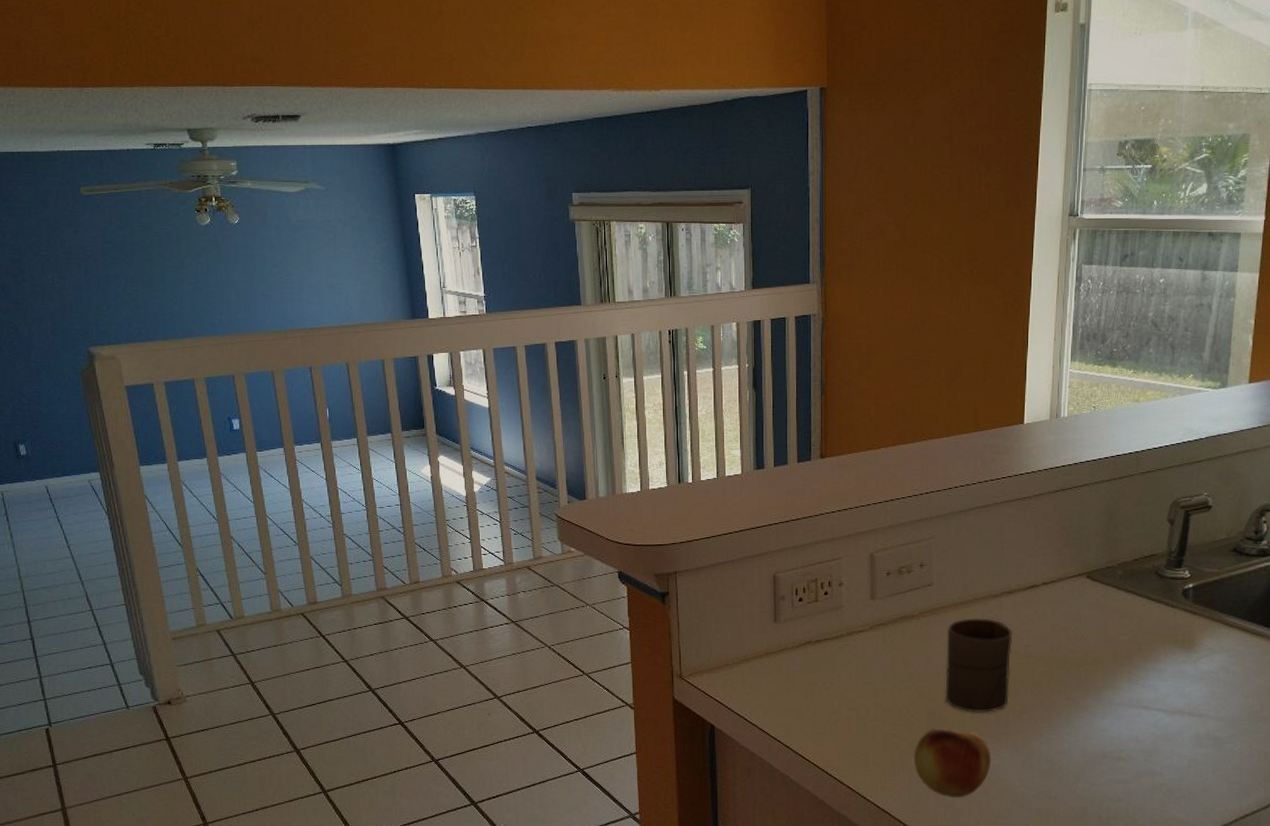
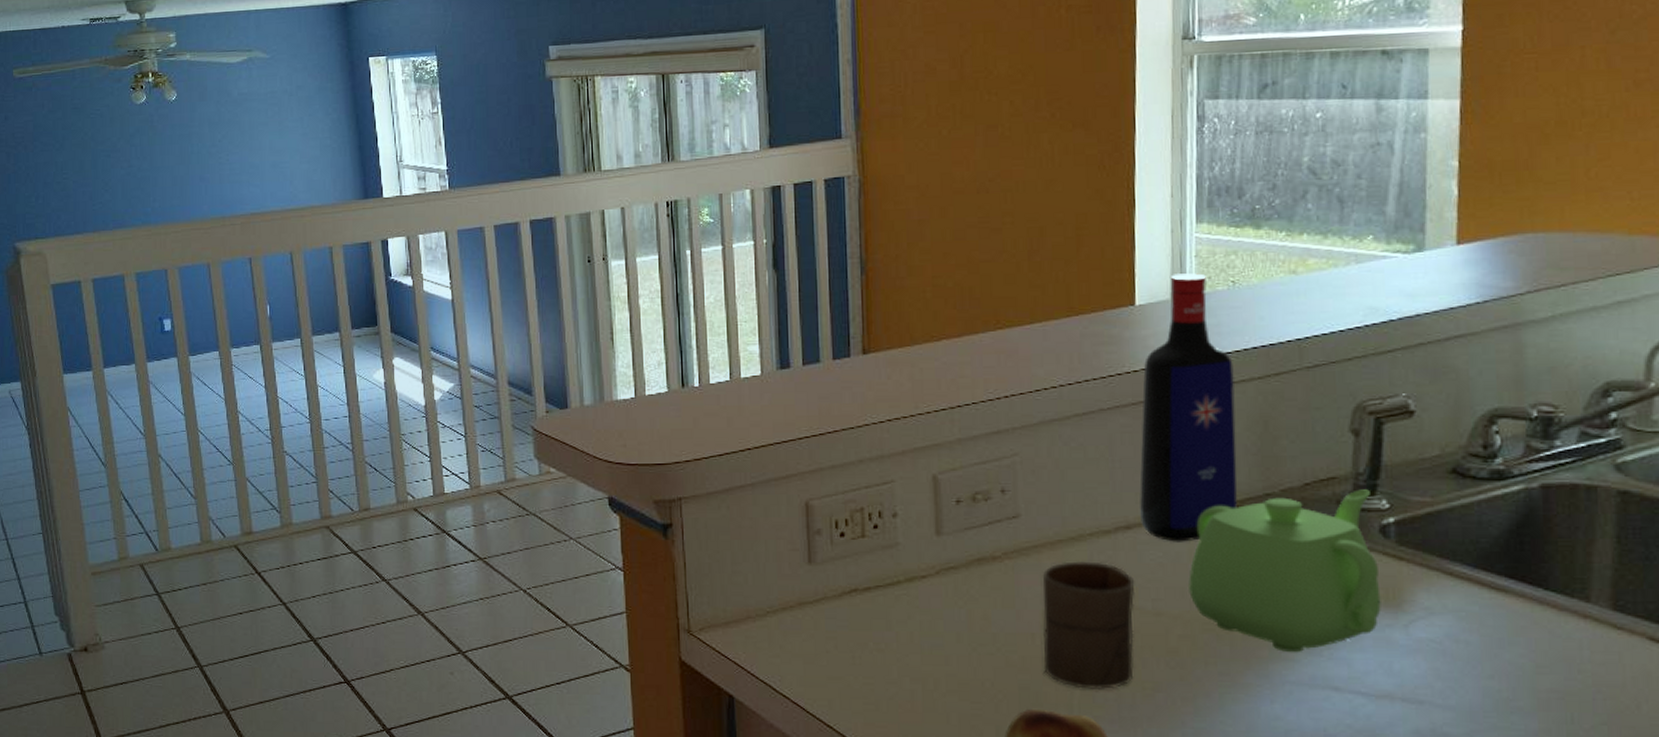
liquor bottle: none [1019,400,1091,603] -> present [1139,273,1237,542]
teapot: none [1050,563,1180,683] -> present [1189,489,1381,653]

